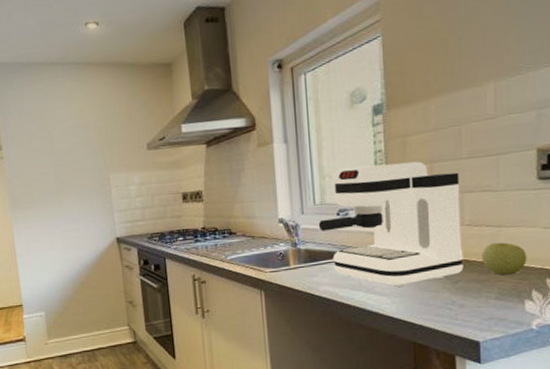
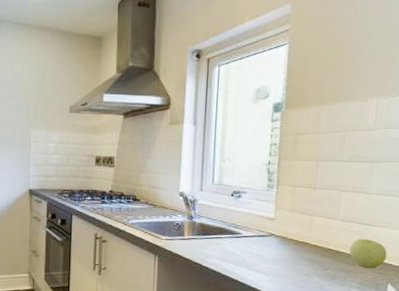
coffee maker: present [318,161,464,288] -> none [214,155,340,268]

